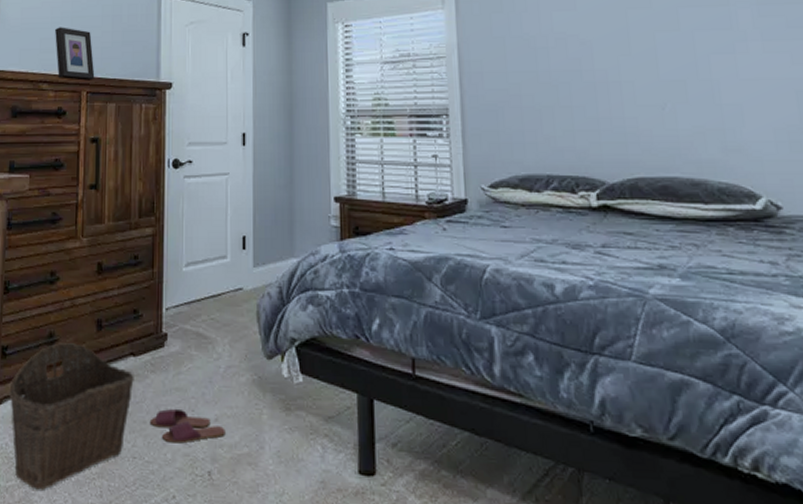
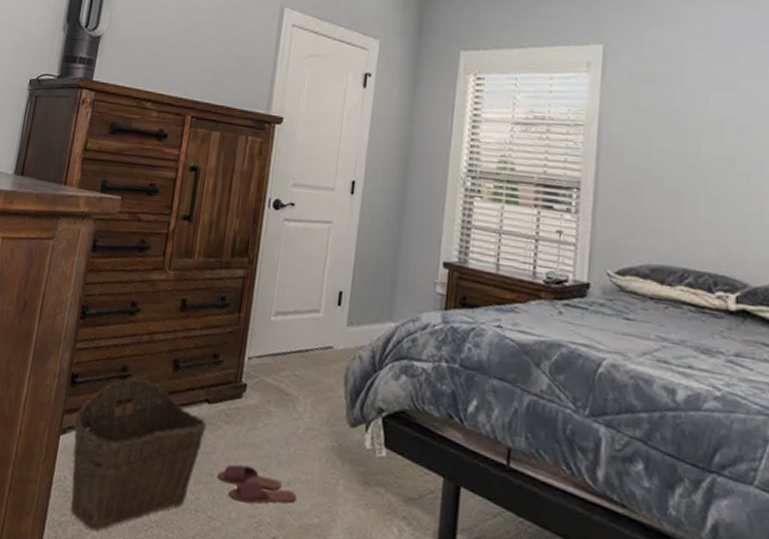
picture frame: present [55,27,95,81] -> none [163,44,204,105]

